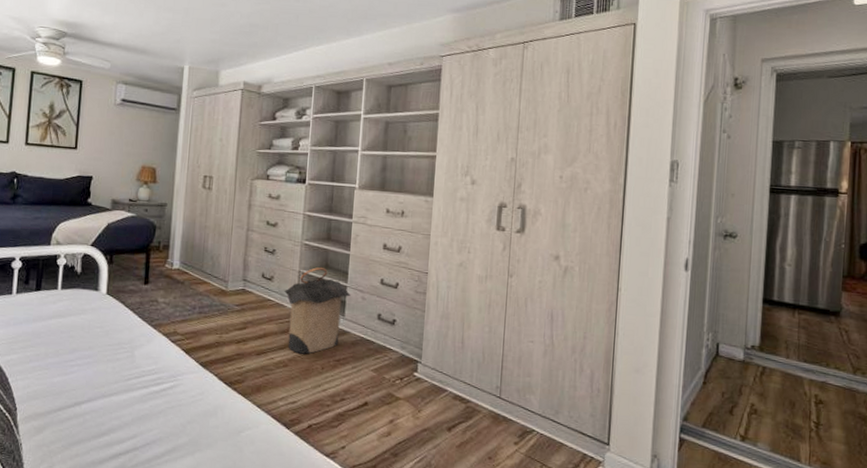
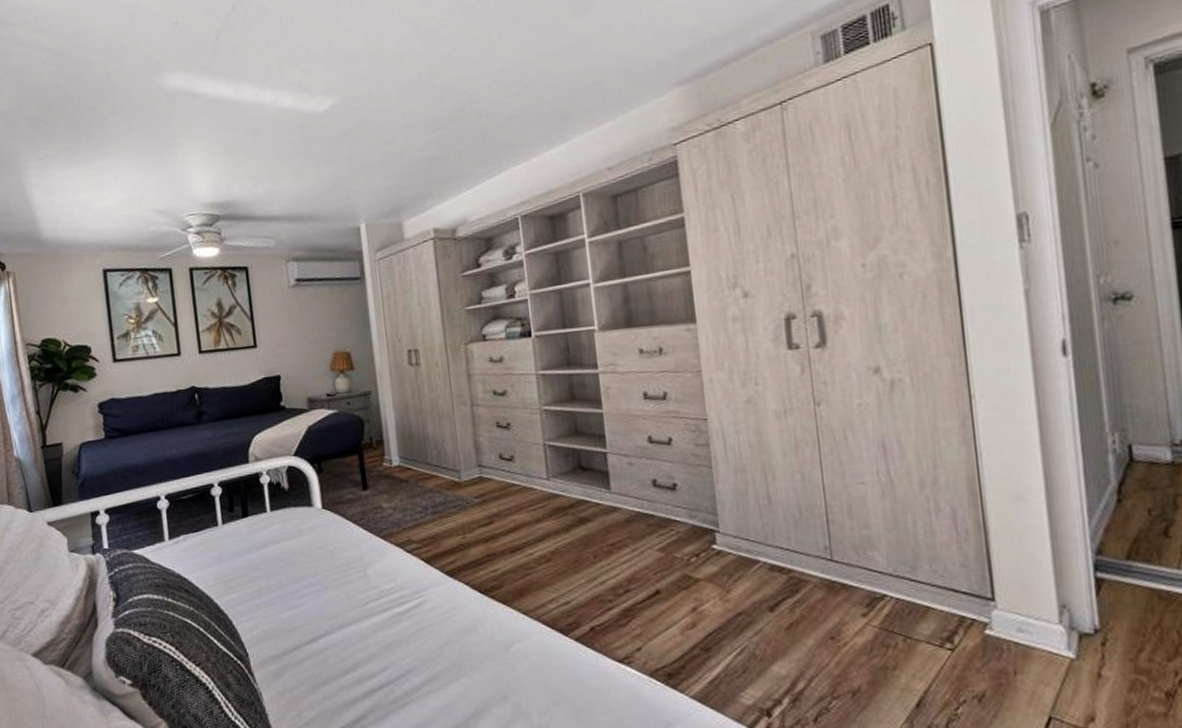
laundry hamper: present [284,267,351,354] -> none [530,435,614,544]

